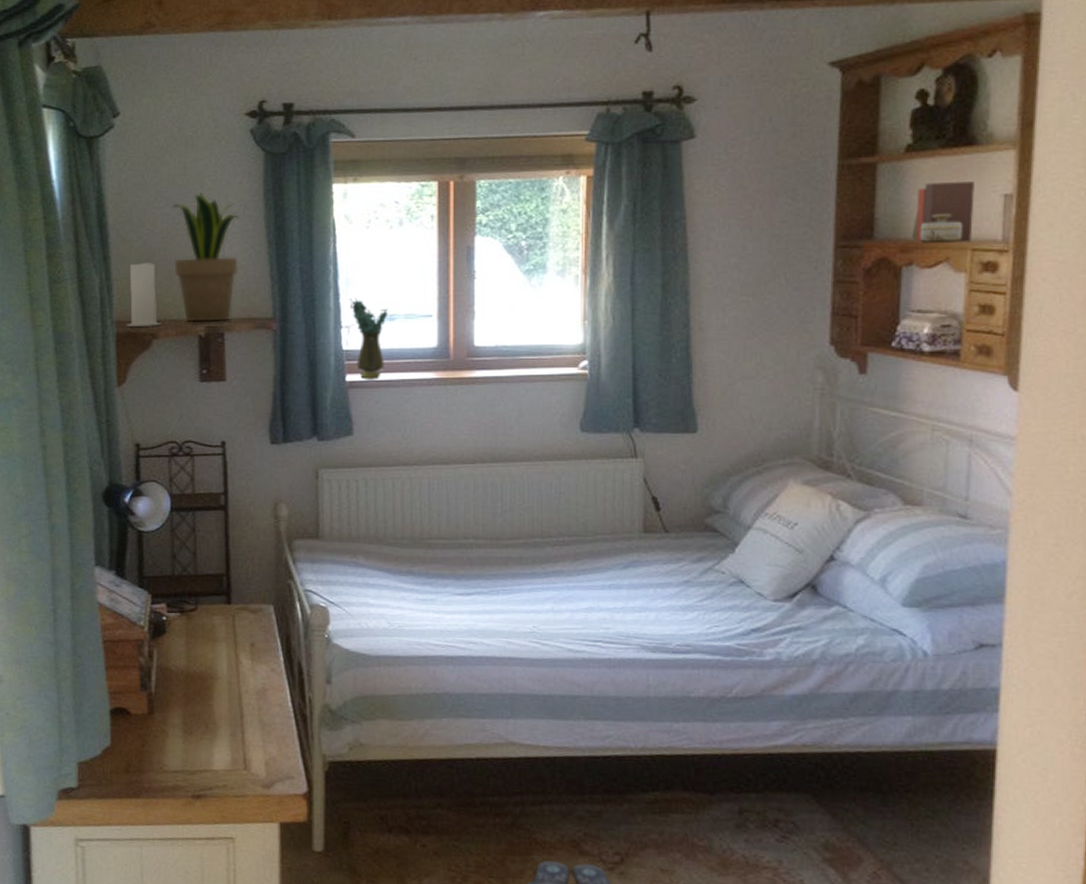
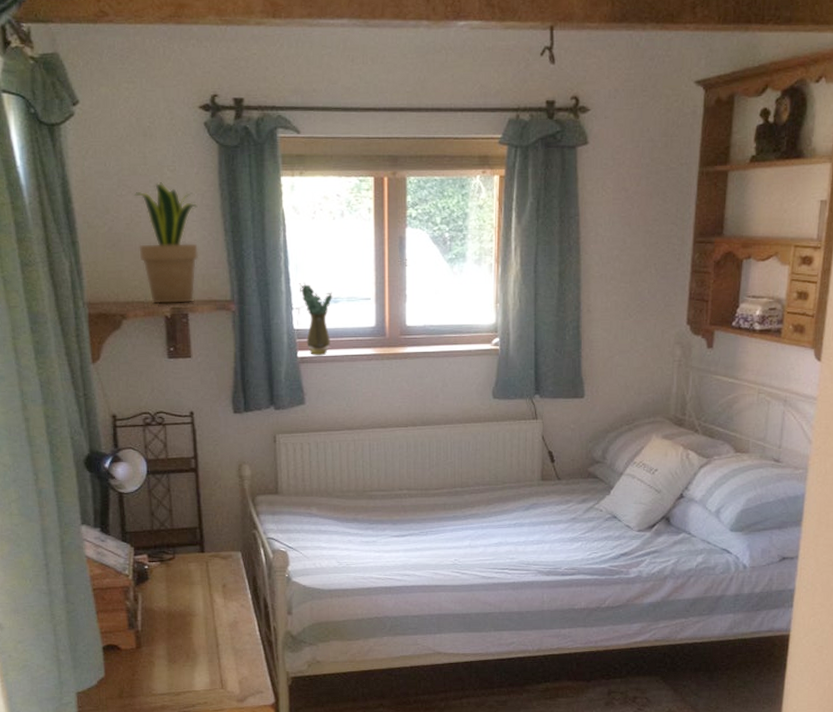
candle: present [126,263,161,327] -> none [97,248,130,308]
books: present [912,181,975,242] -> none [751,189,799,240]
decorative jar: present [920,214,964,245] -> none [757,216,790,241]

